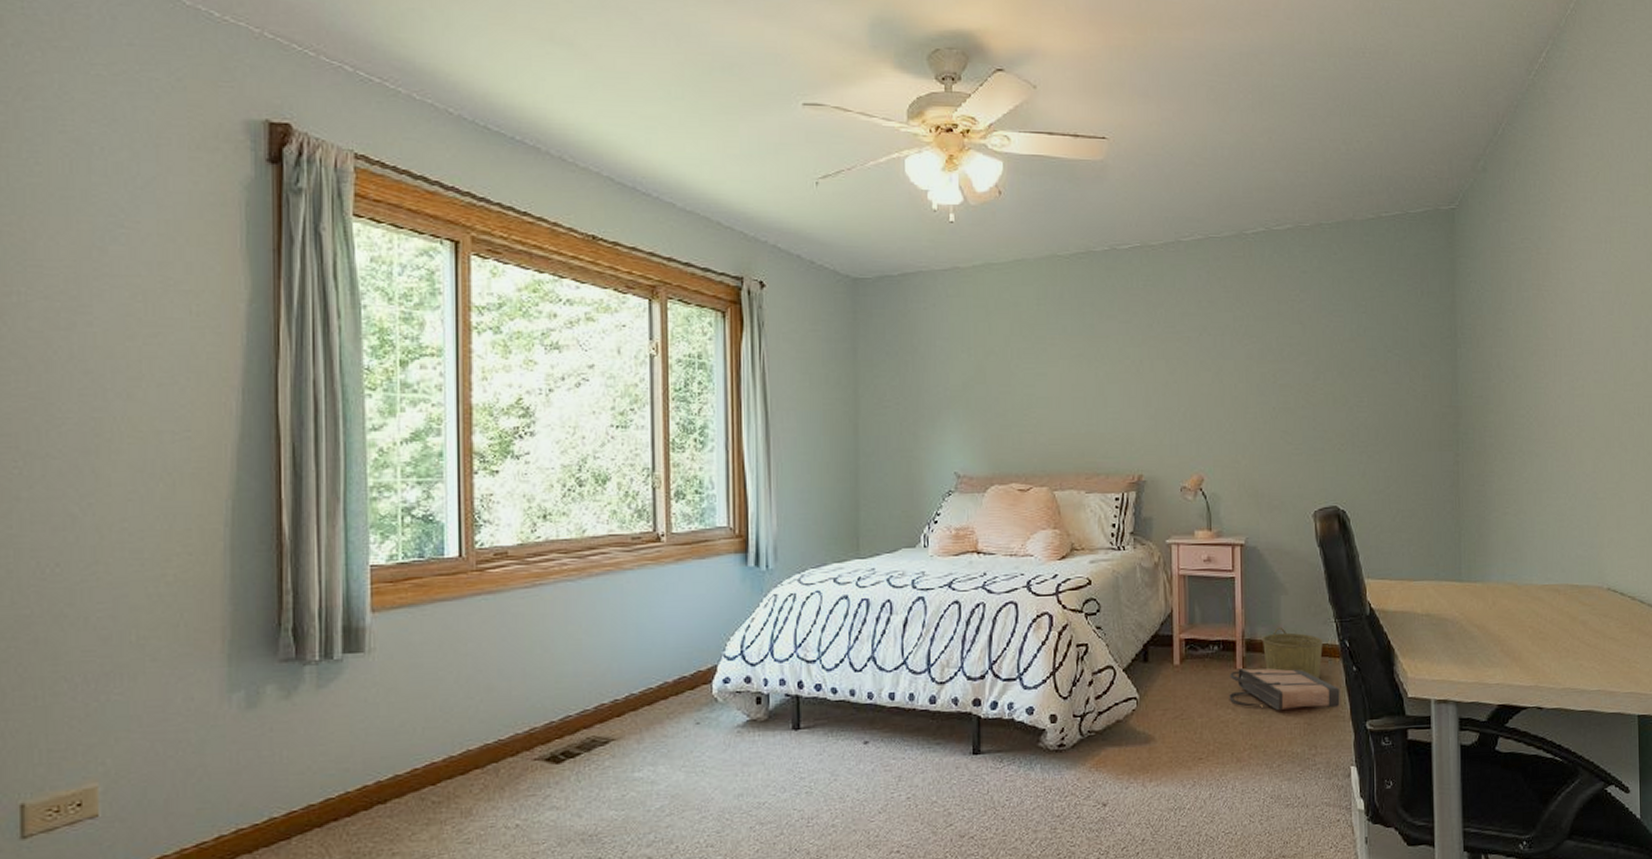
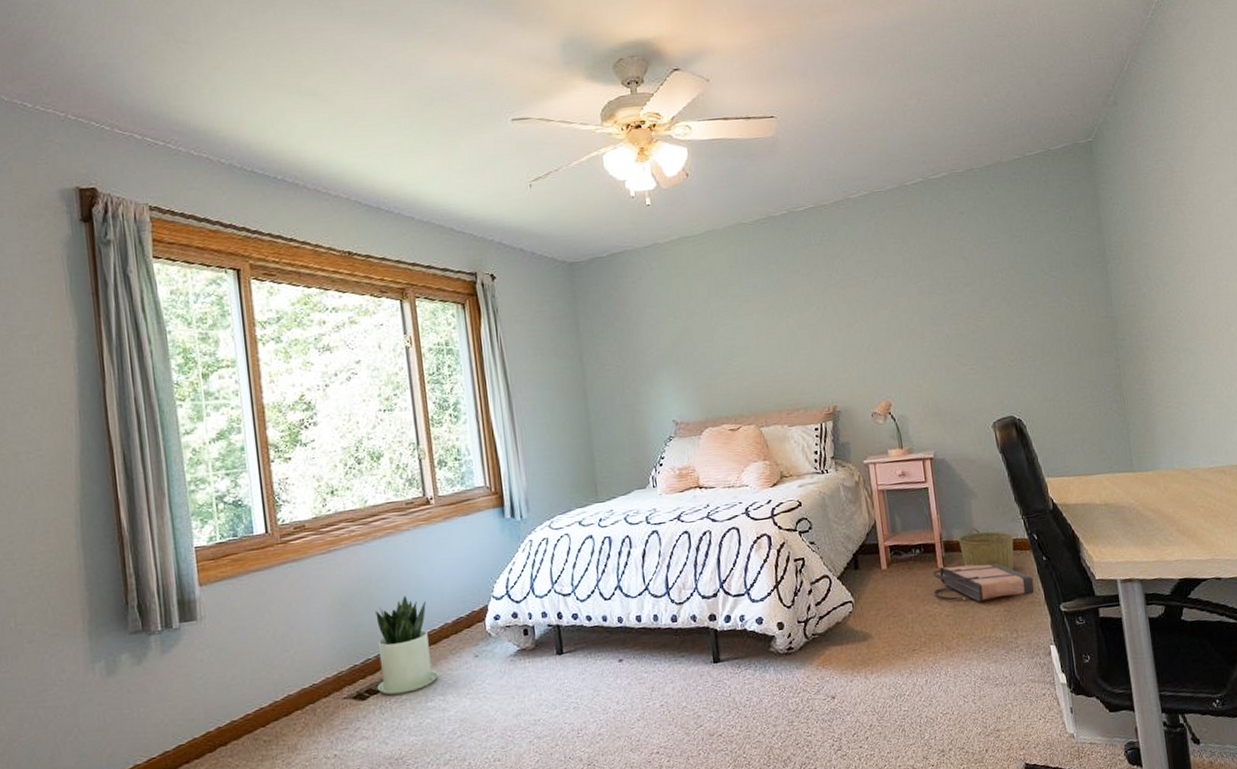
planter: none [575,645,650,761] -> present [375,595,438,695]

